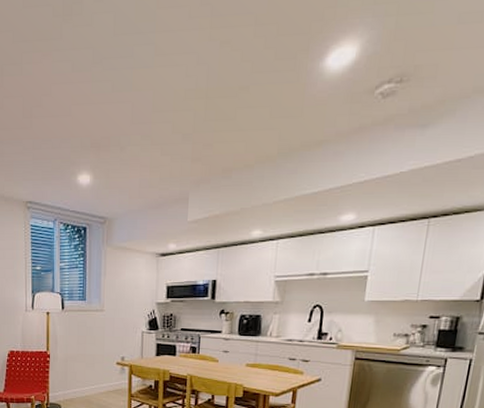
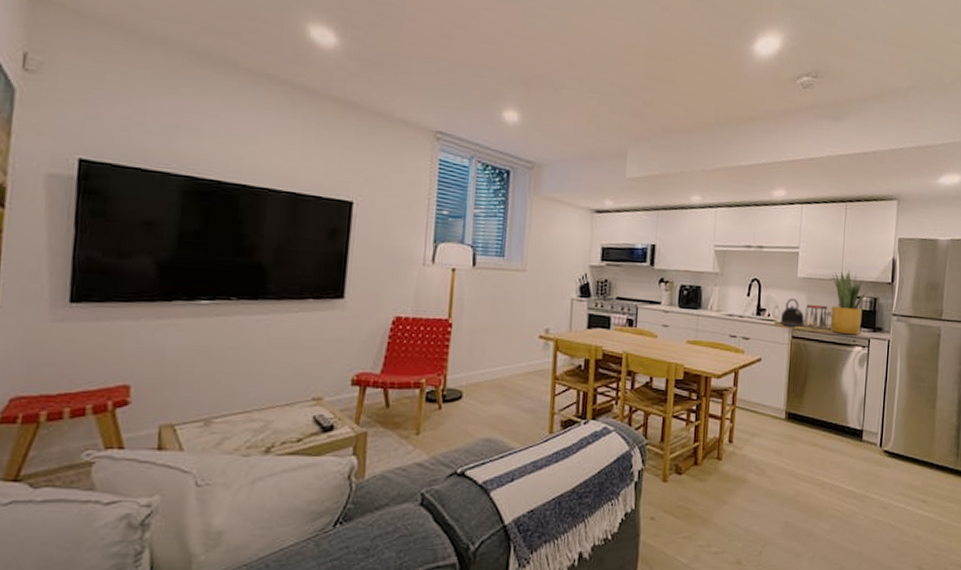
kettle: none [342,321,371,350] -> present [780,297,805,328]
jar: none [369,326,399,352] -> present [803,304,829,331]
planter: none [399,289,449,355] -> present [830,269,868,335]

